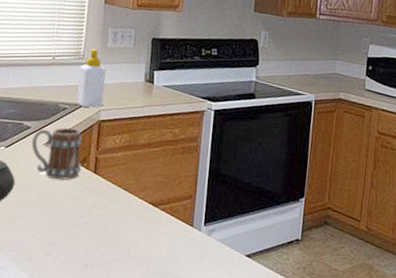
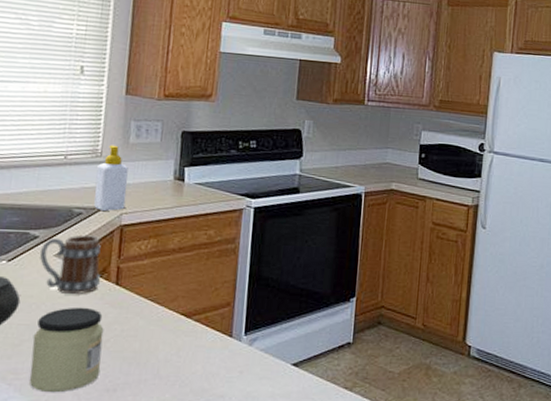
jar: none [21,191,84,265] -> present [29,307,104,393]

